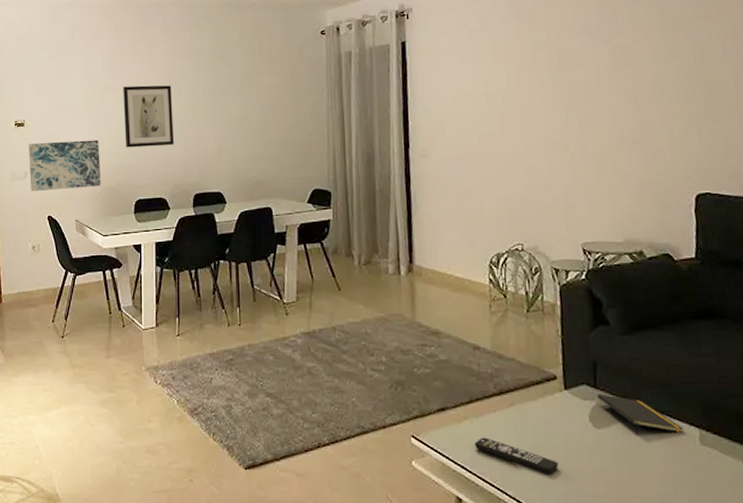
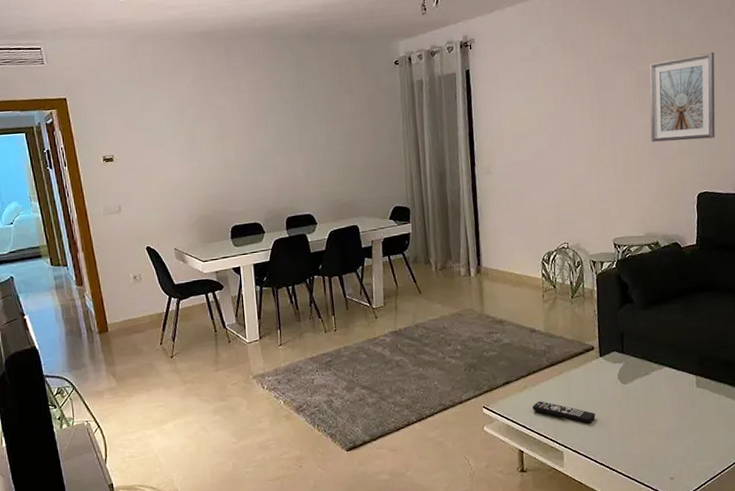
wall art: present [28,140,101,192] -> none [119,171,197,225]
wall art: present [123,85,175,148] -> none [210,116,265,178]
notepad: present [597,394,685,434] -> none [624,357,686,385]
picture frame: none [627,25,719,129] -> present [649,52,716,142]

